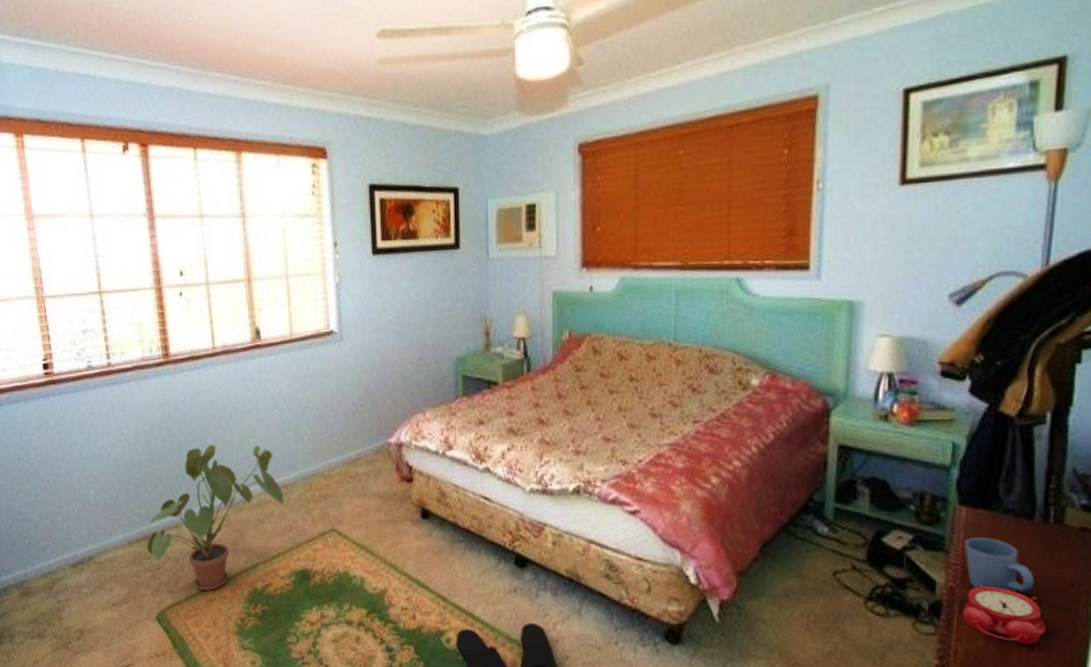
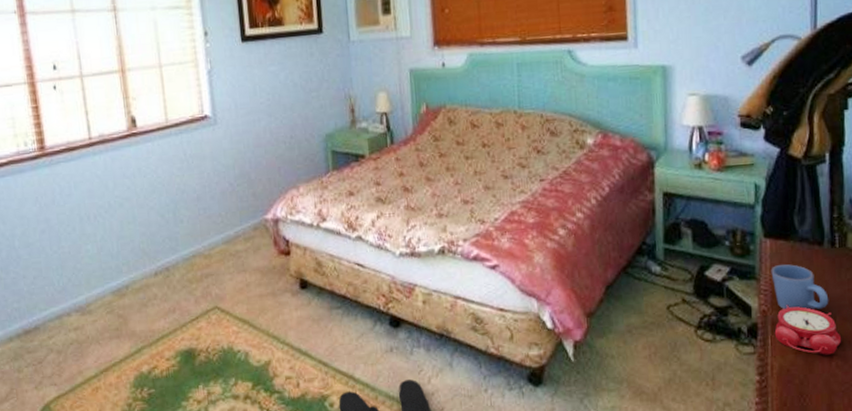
house plant: present [146,444,285,591] -> none [27,230,167,380]

